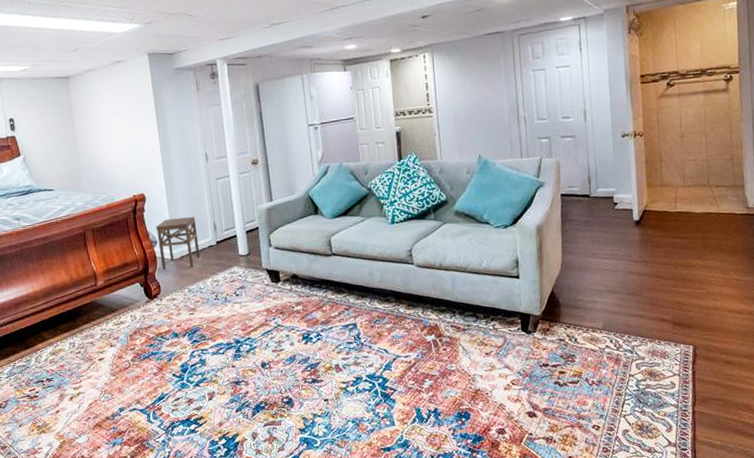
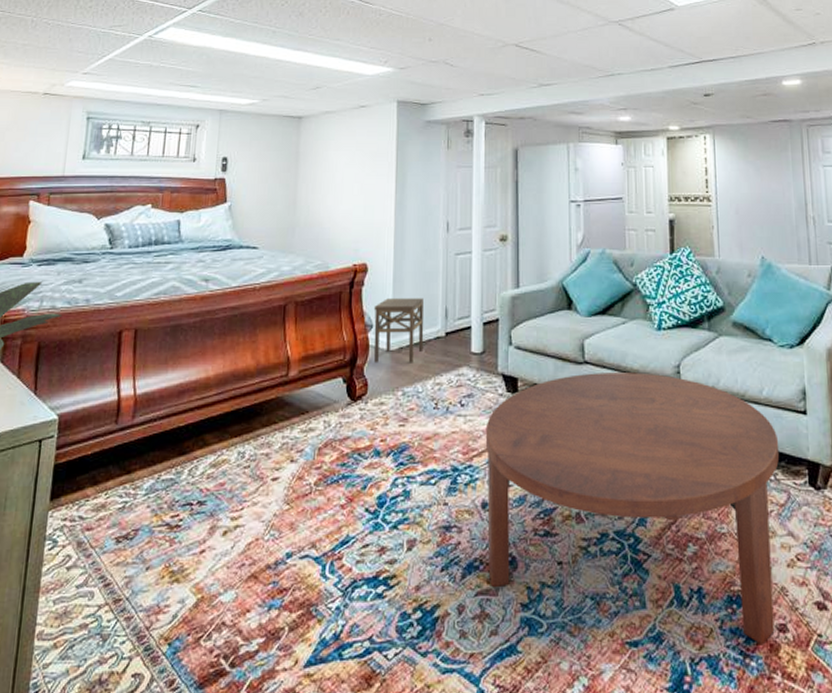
coffee table: none [257,258,497,444] -> present [485,372,780,645]

